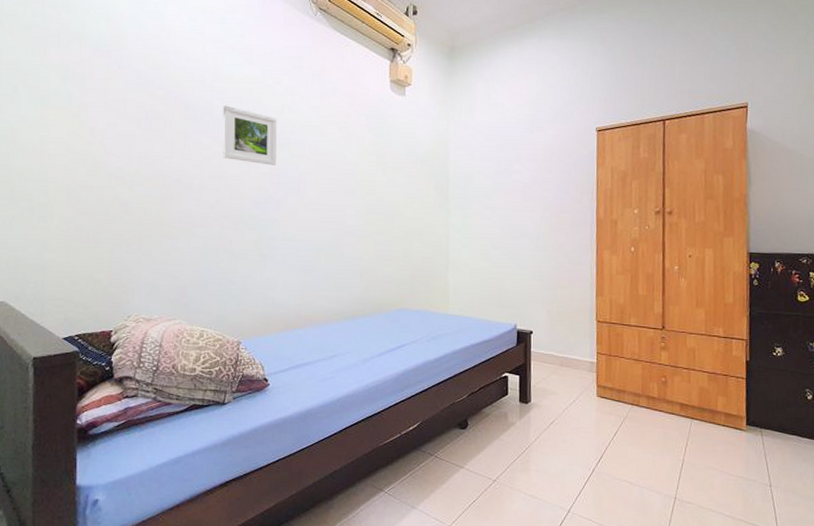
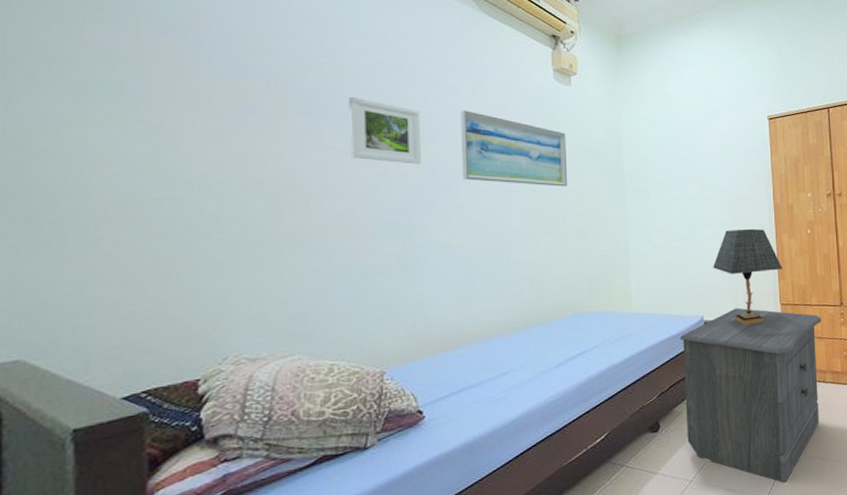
wall art: none [308,118,398,191] -> present [459,110,568,187]
nightstand: none [492,320,640,500] -> present [680,308,822,483]
table lamp: none [529,242,601,339] -> present [713,228,782,326]

